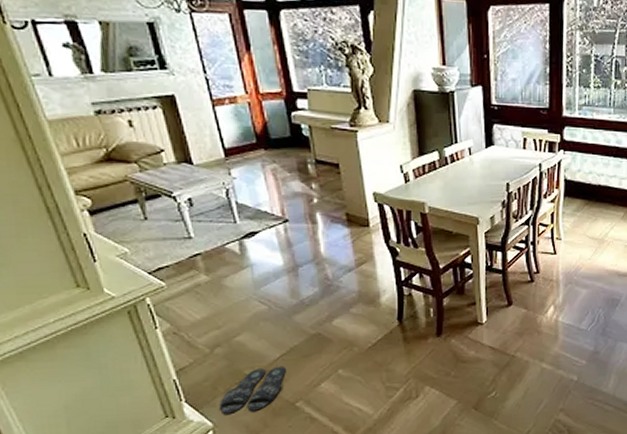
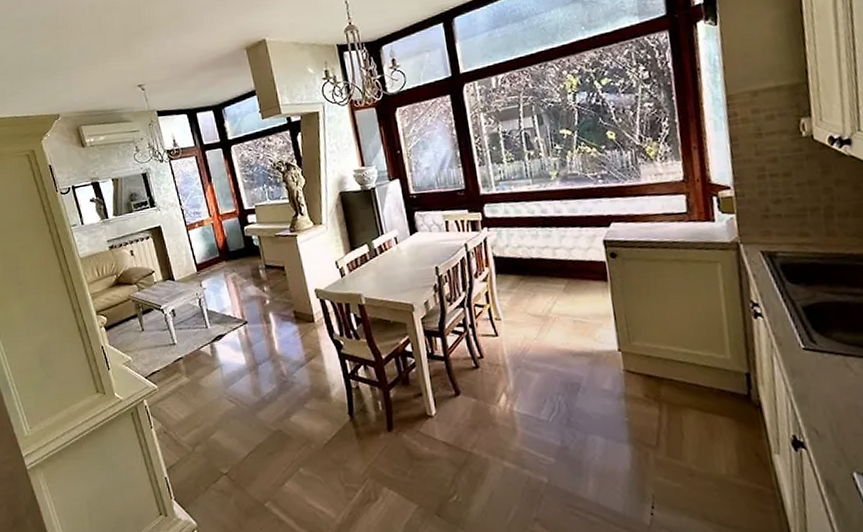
slippers: present [219,366,286,415] -> none [201,464,254,514]

